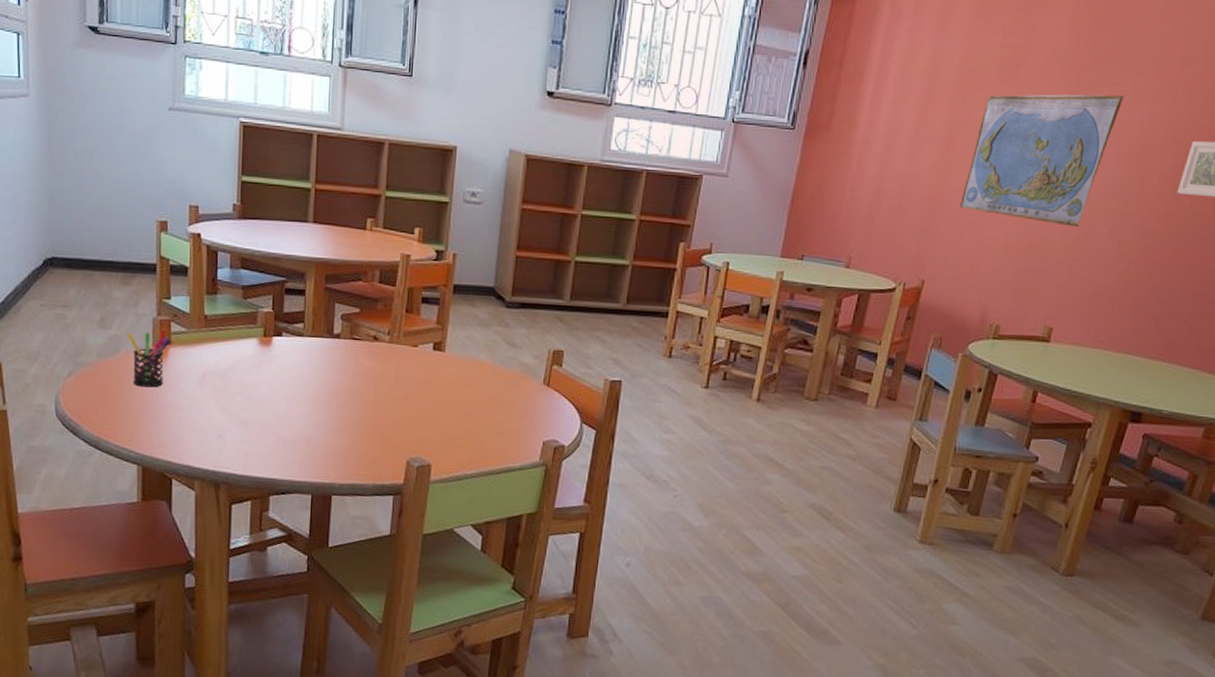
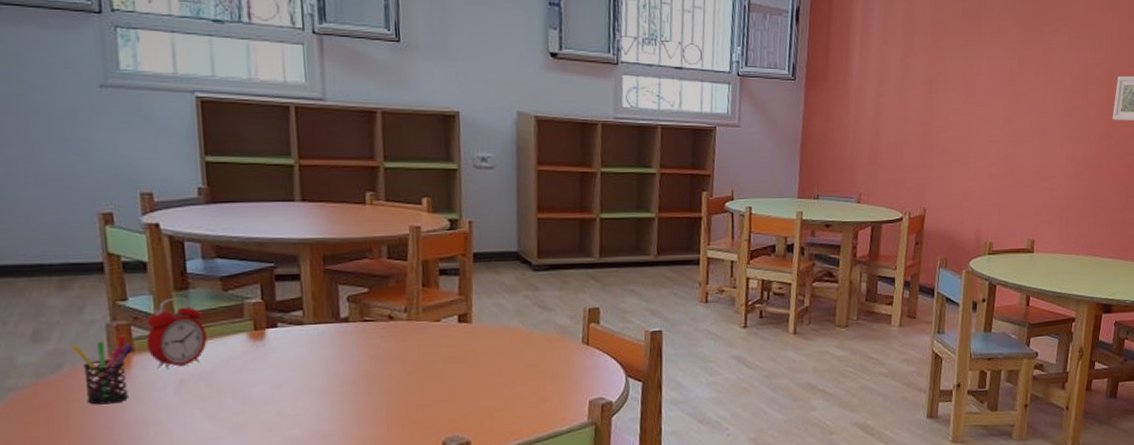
alarm clock: none [181,300,227,364] -> present [146,297,207,371]
world map: present [959,94,1124,227] -> none [946,40,1062,153]

